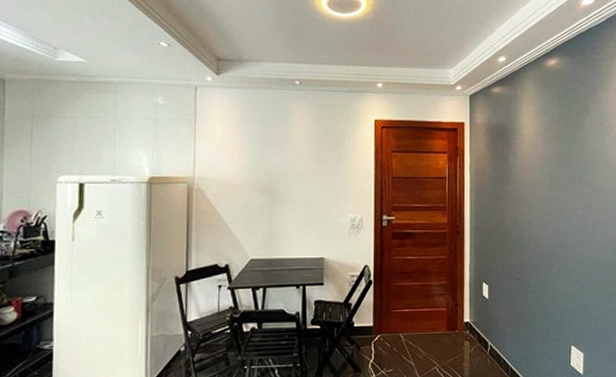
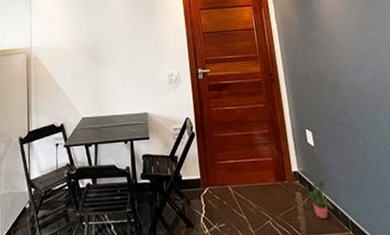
potted plant: none [470,331,497,366] -> present [300,180,334,220]

